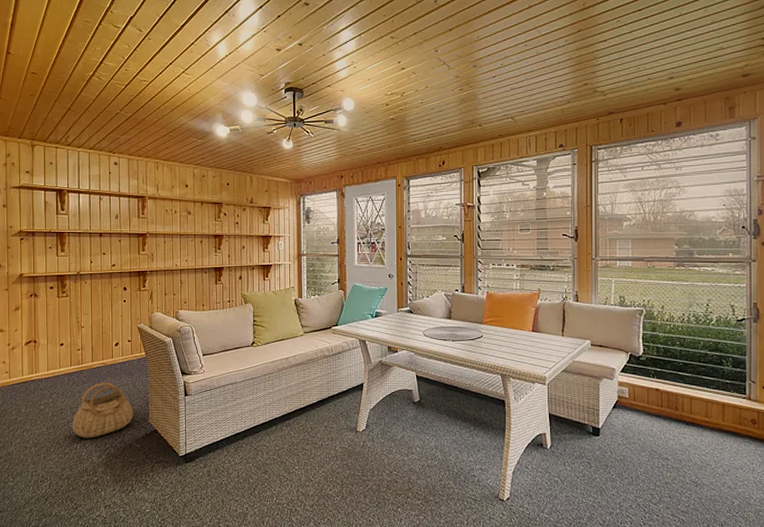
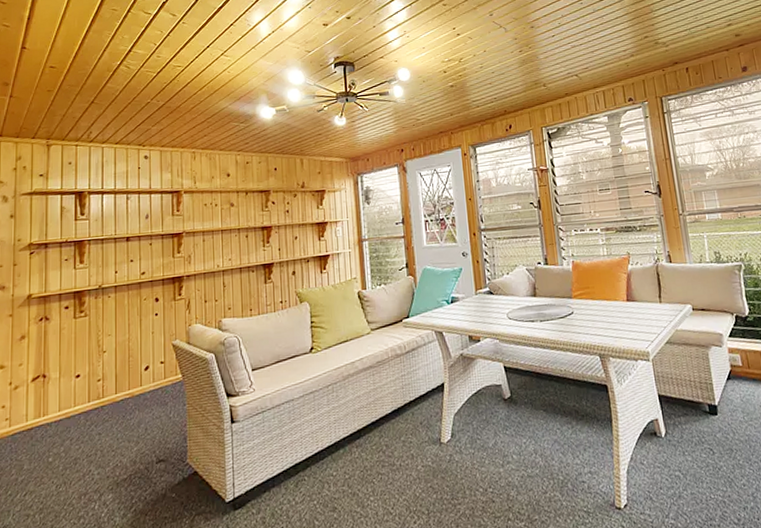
basket: present [72,382,134,438] -> none [89,417,168,494]

